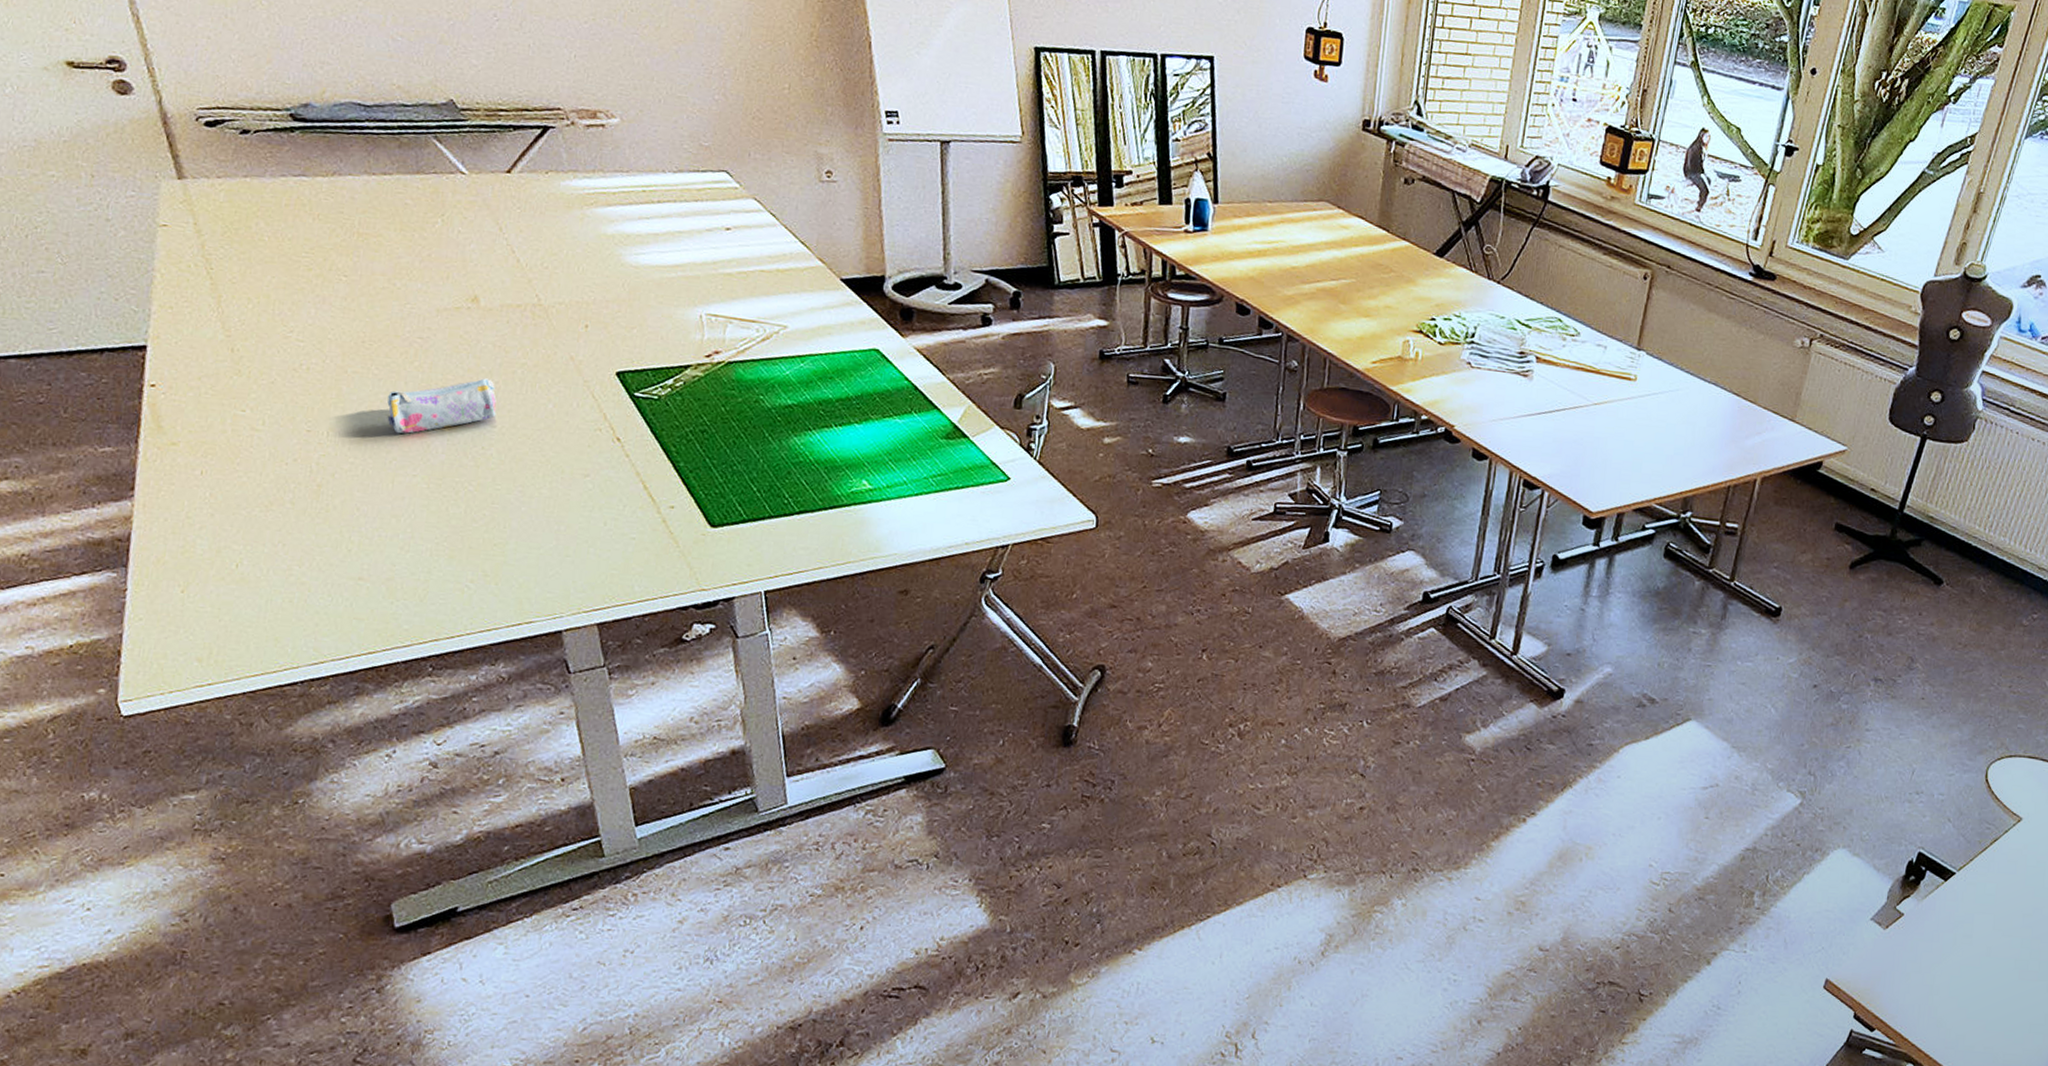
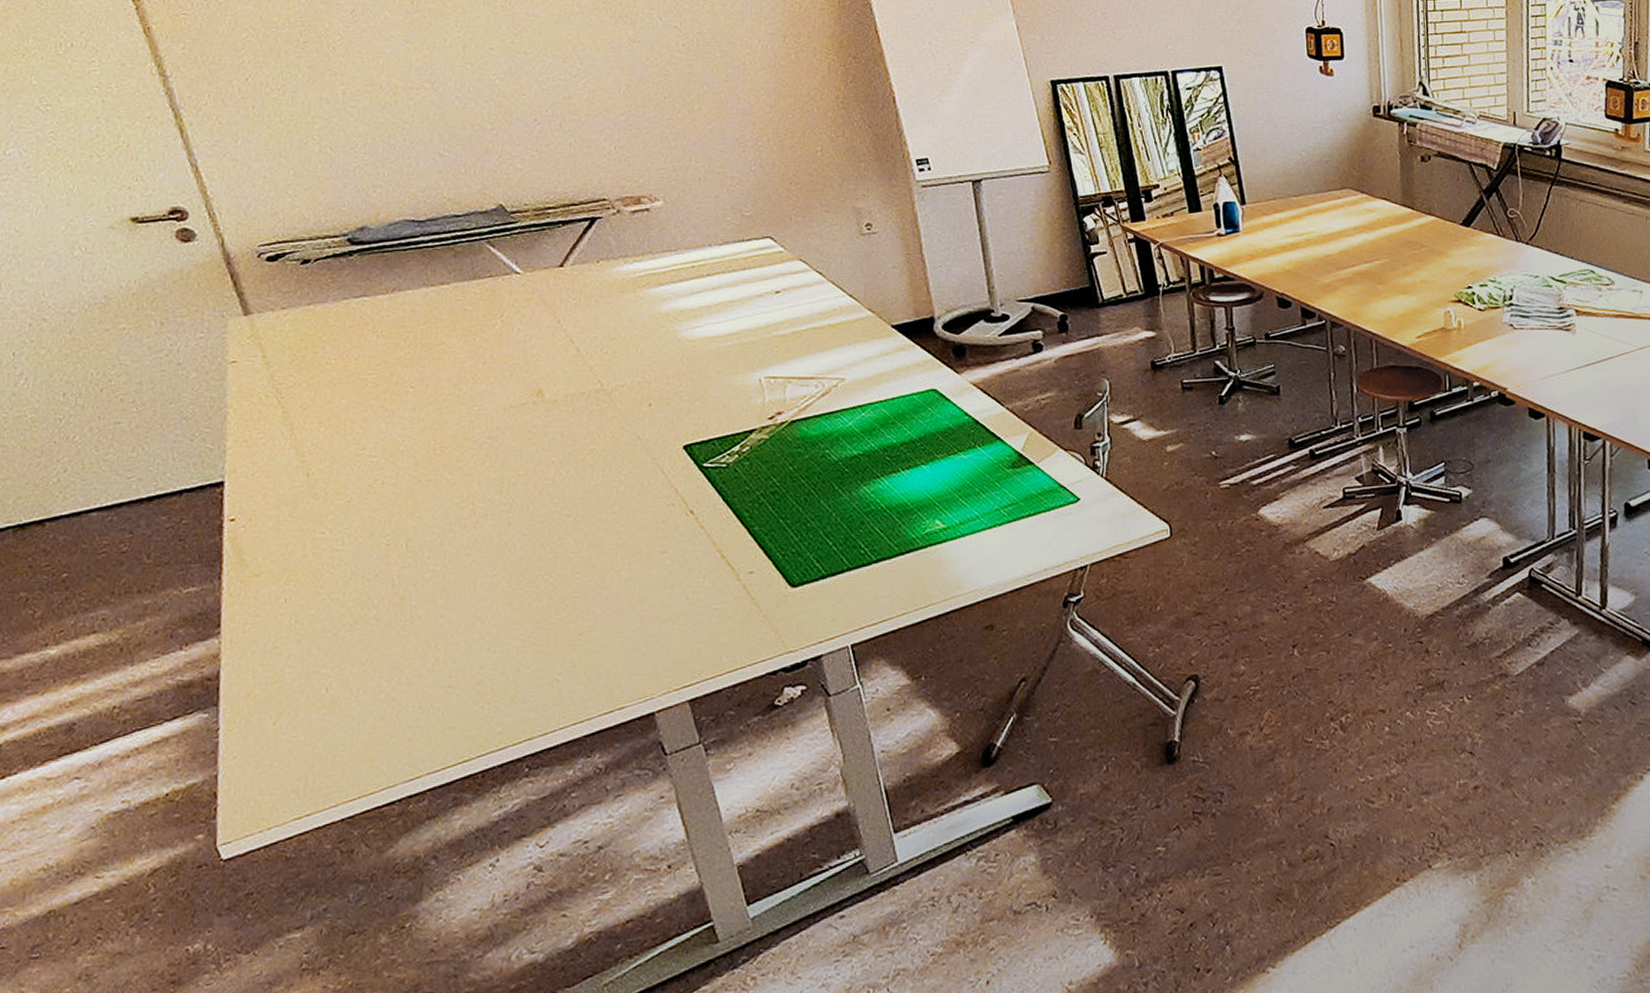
pencil case: present [387,378,497,434] -> none [463,469,570,536]

